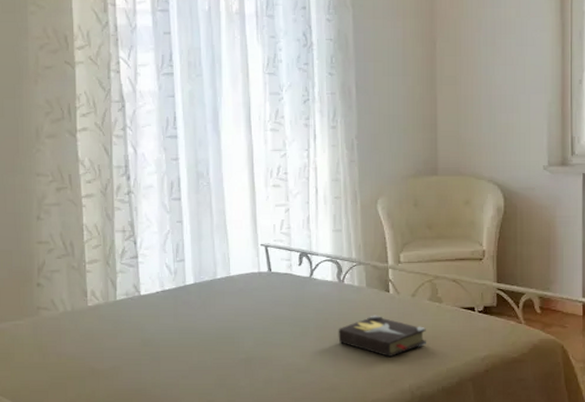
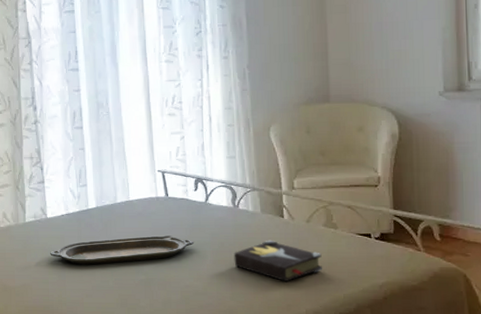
serving tray: none [143,312,298,344] -> present [50,235,195,265]

